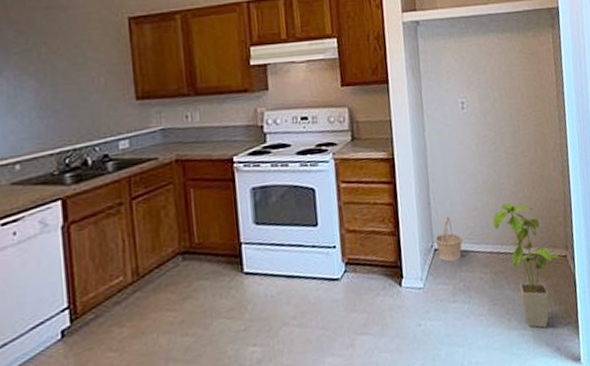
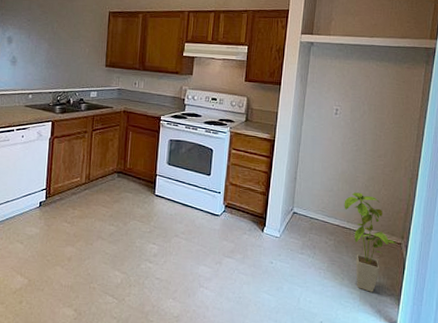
basket: present [434,216,463,262] -> none [295,191,317,224]

